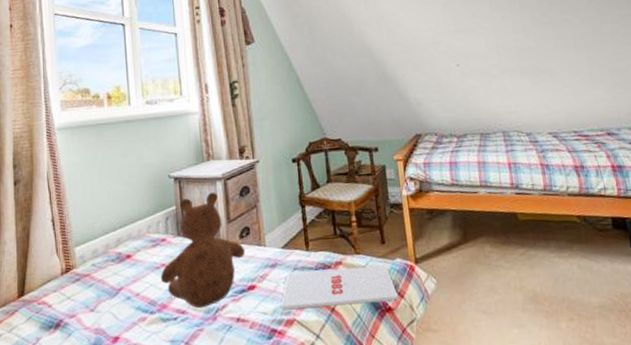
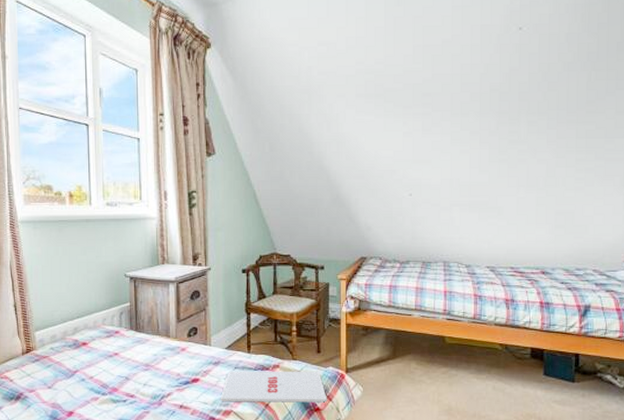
teddy bear: present [160,192,246,309] -> none [112,293,192,394]

